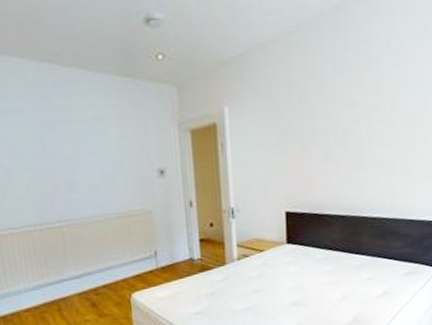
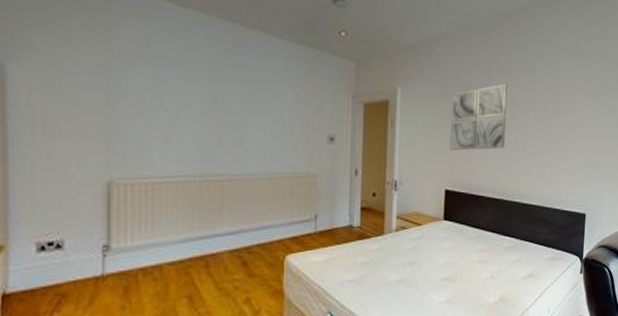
wall art: none [284,86,349,169] -> present [450,83,508,151]

